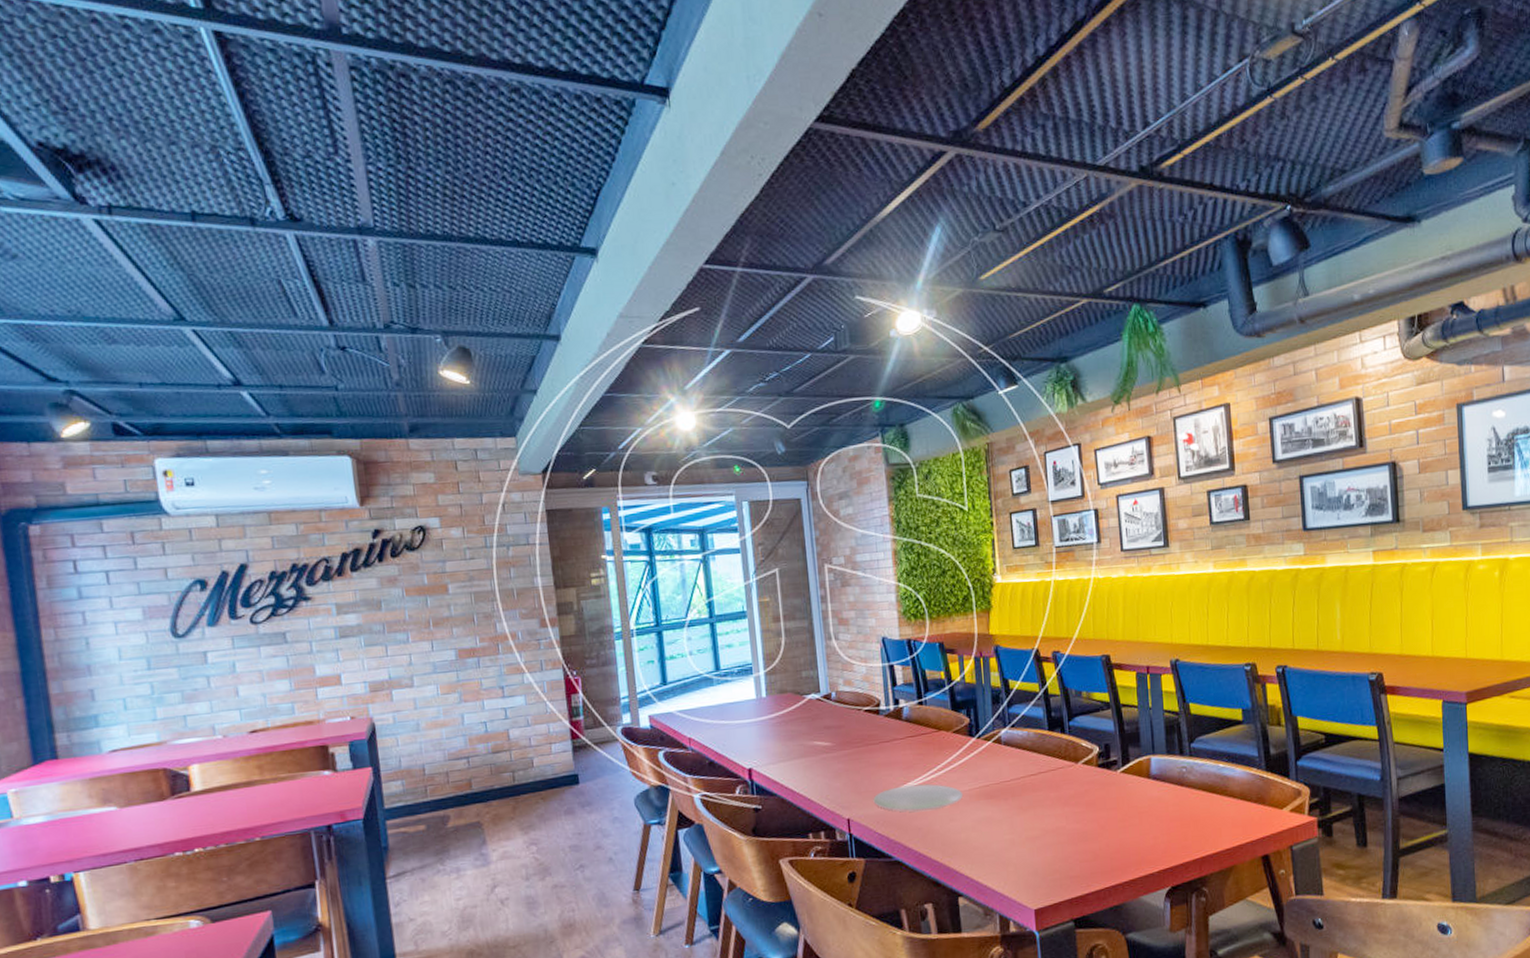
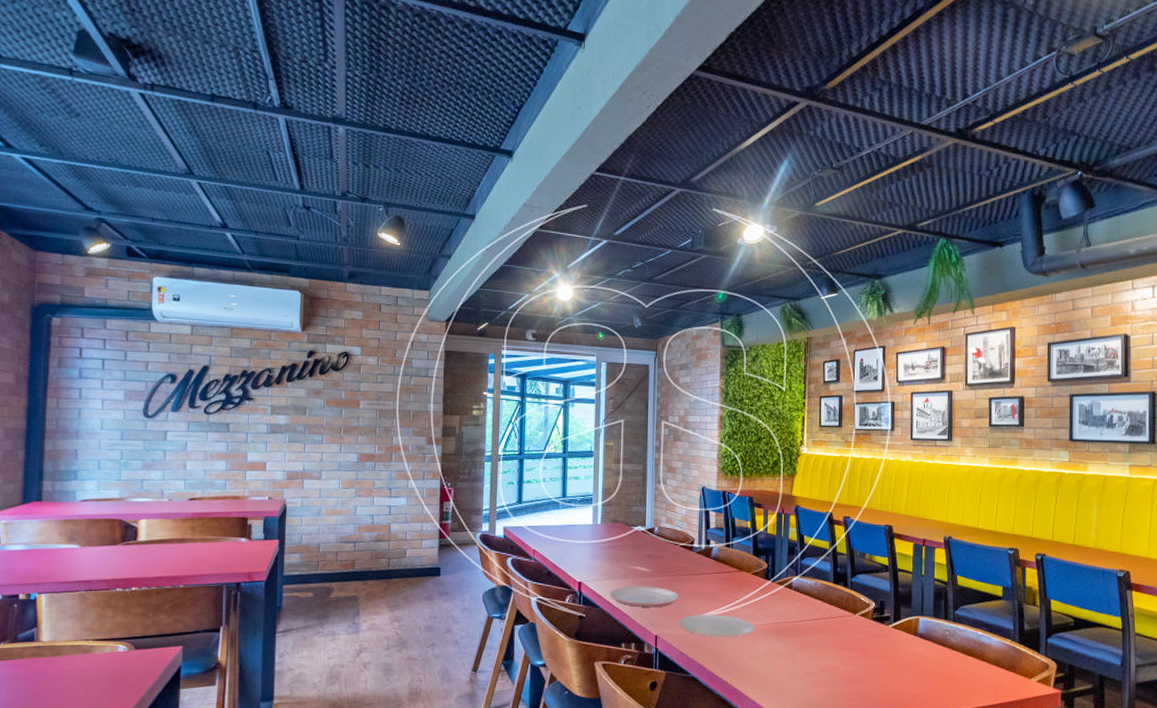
plate: none [787,762,869,789] -> present [610,586,679,608]

